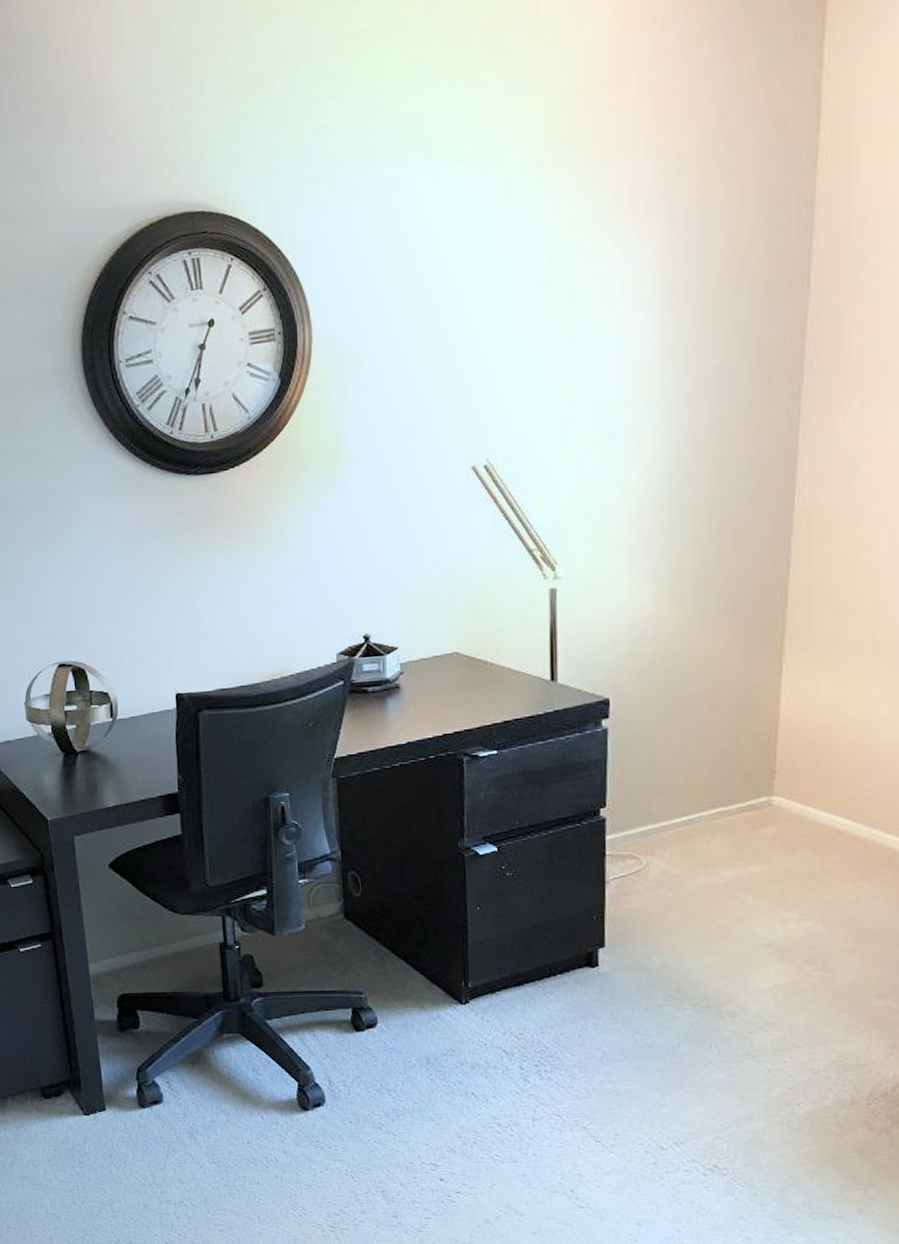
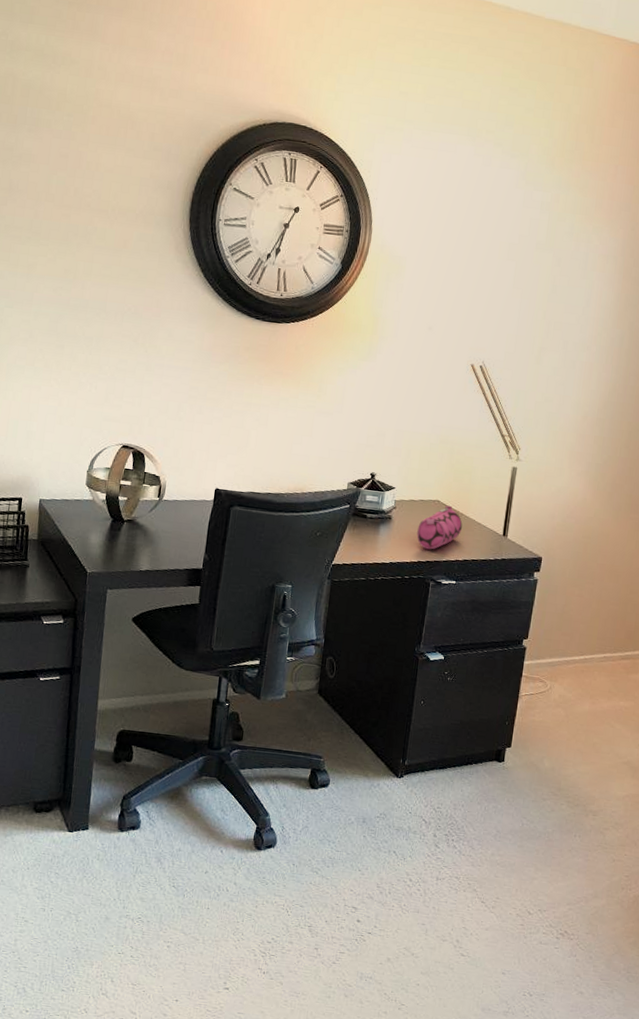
pencil case: none [435,656,494,717] -> present [417,505,463,550]

